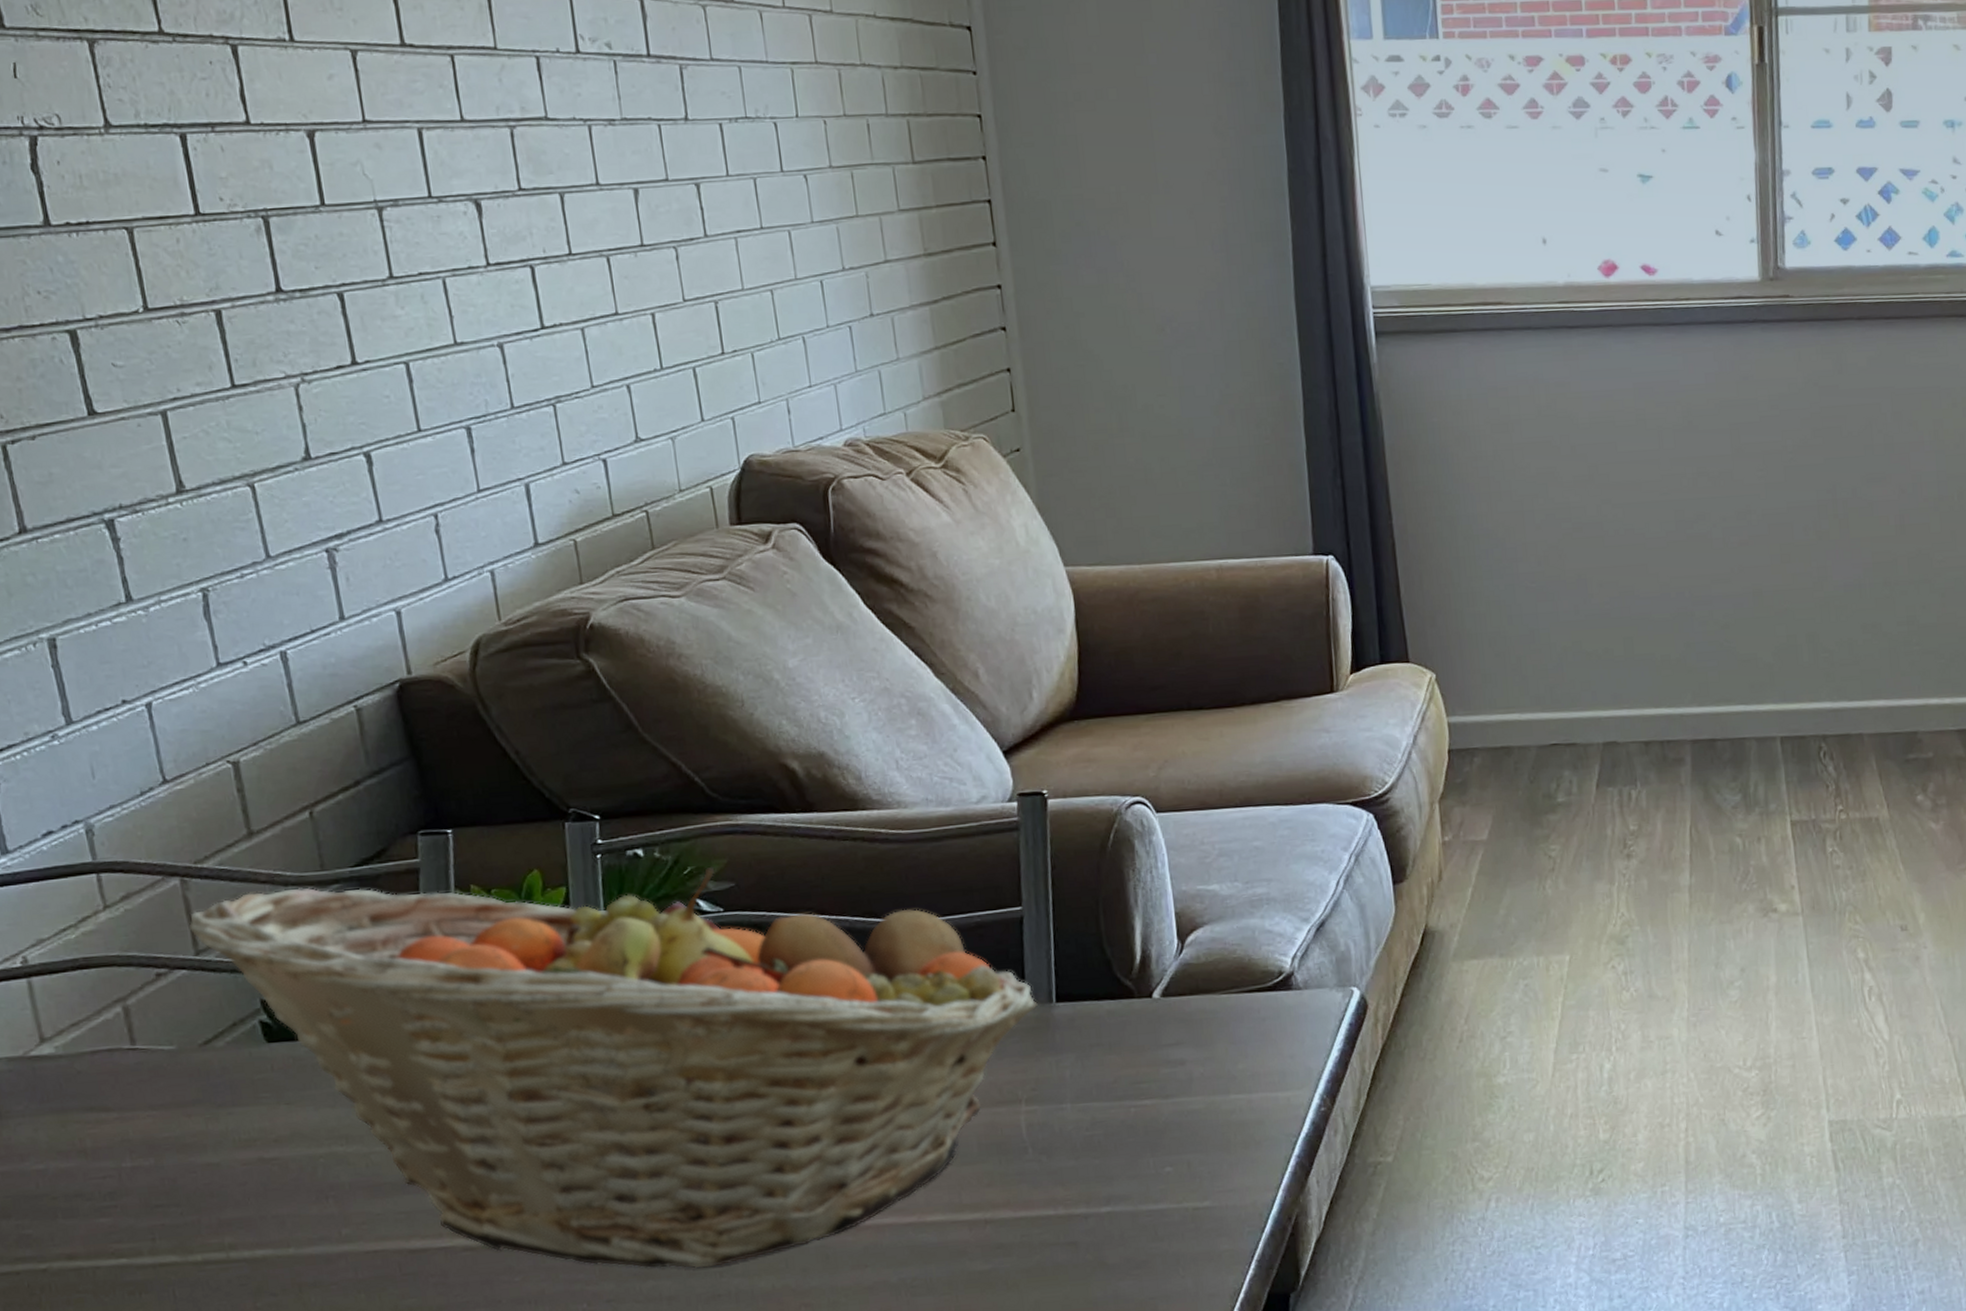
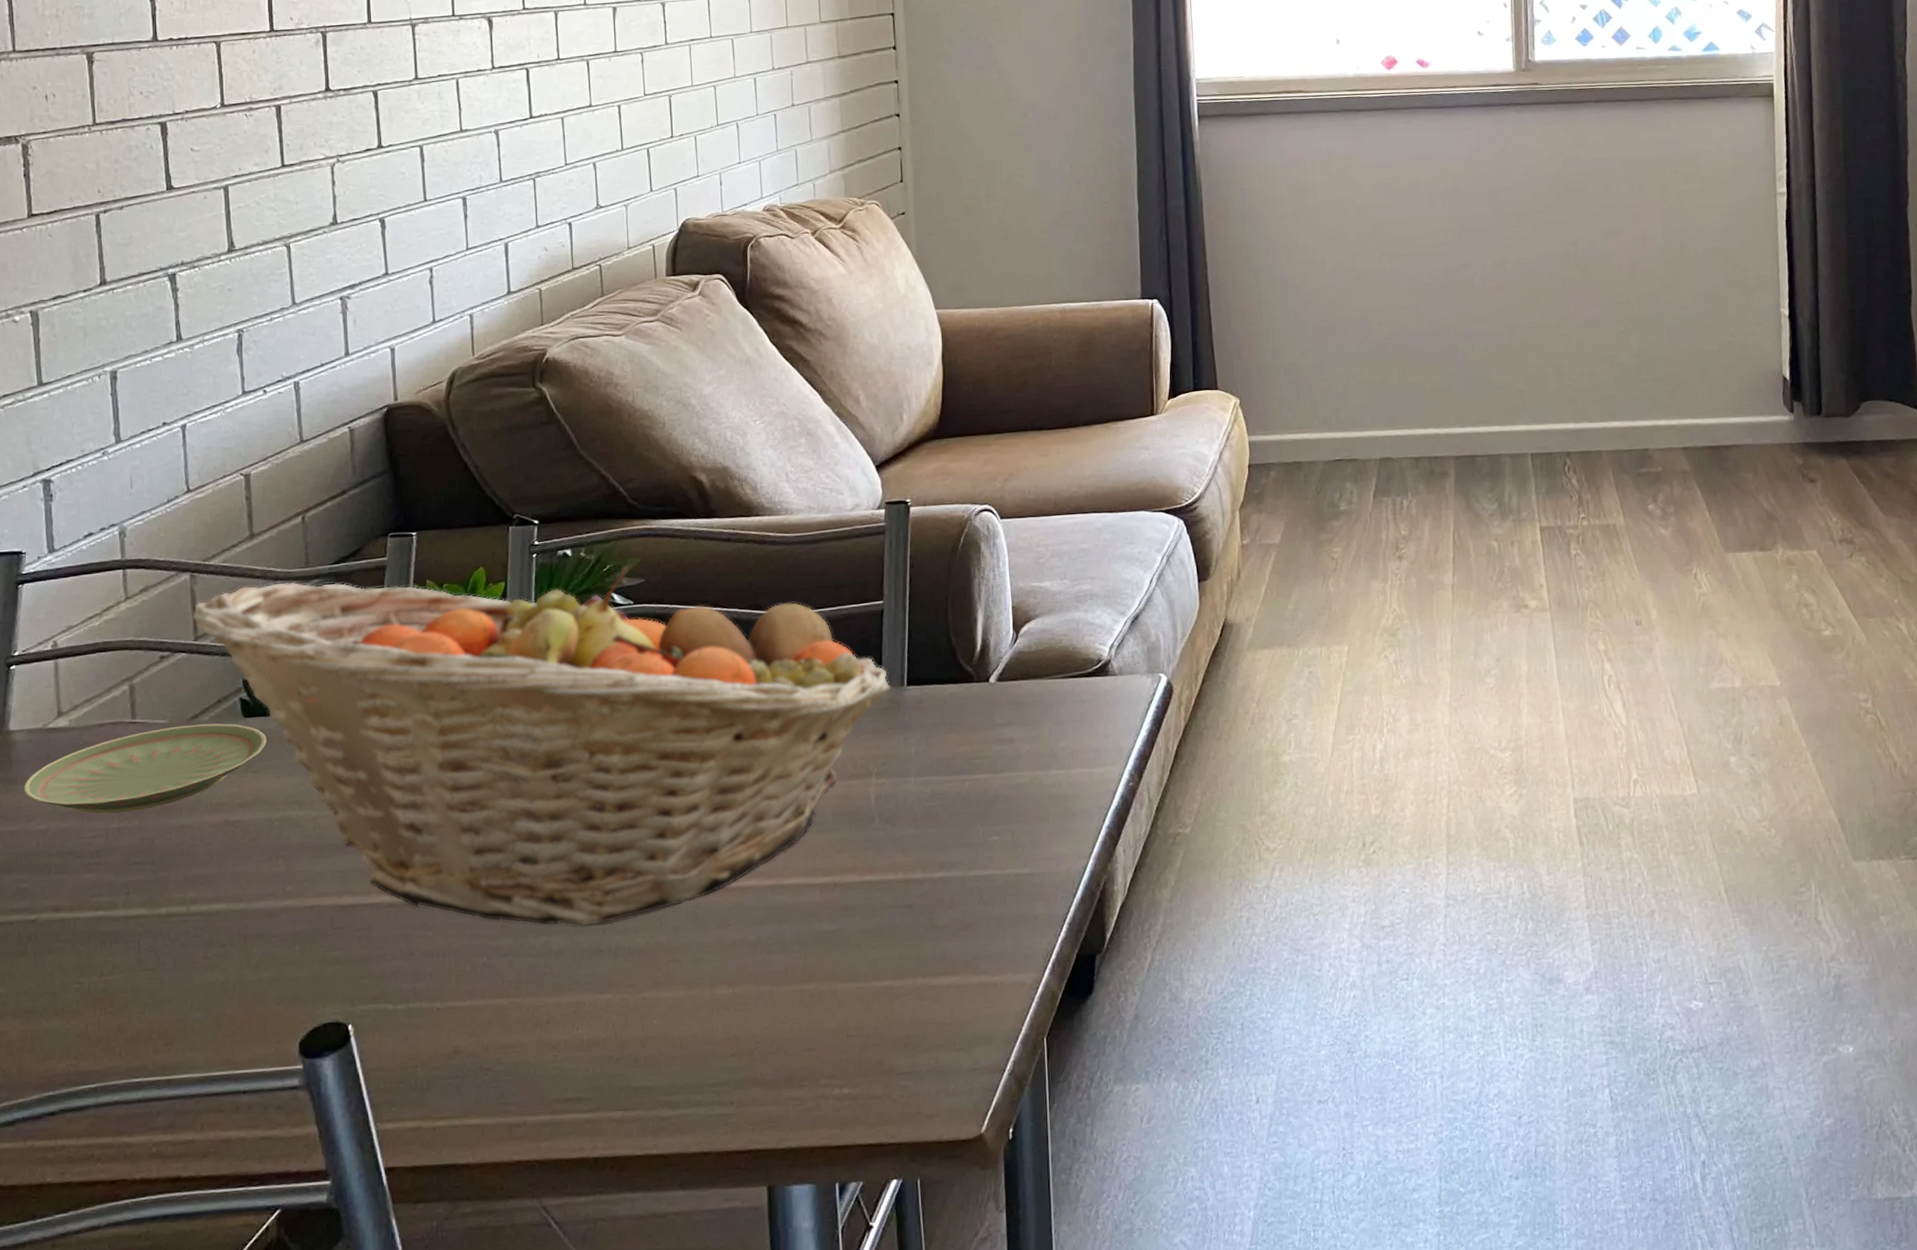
plate: none [10,1049,298,1152] -> present [23,723,267,815]

